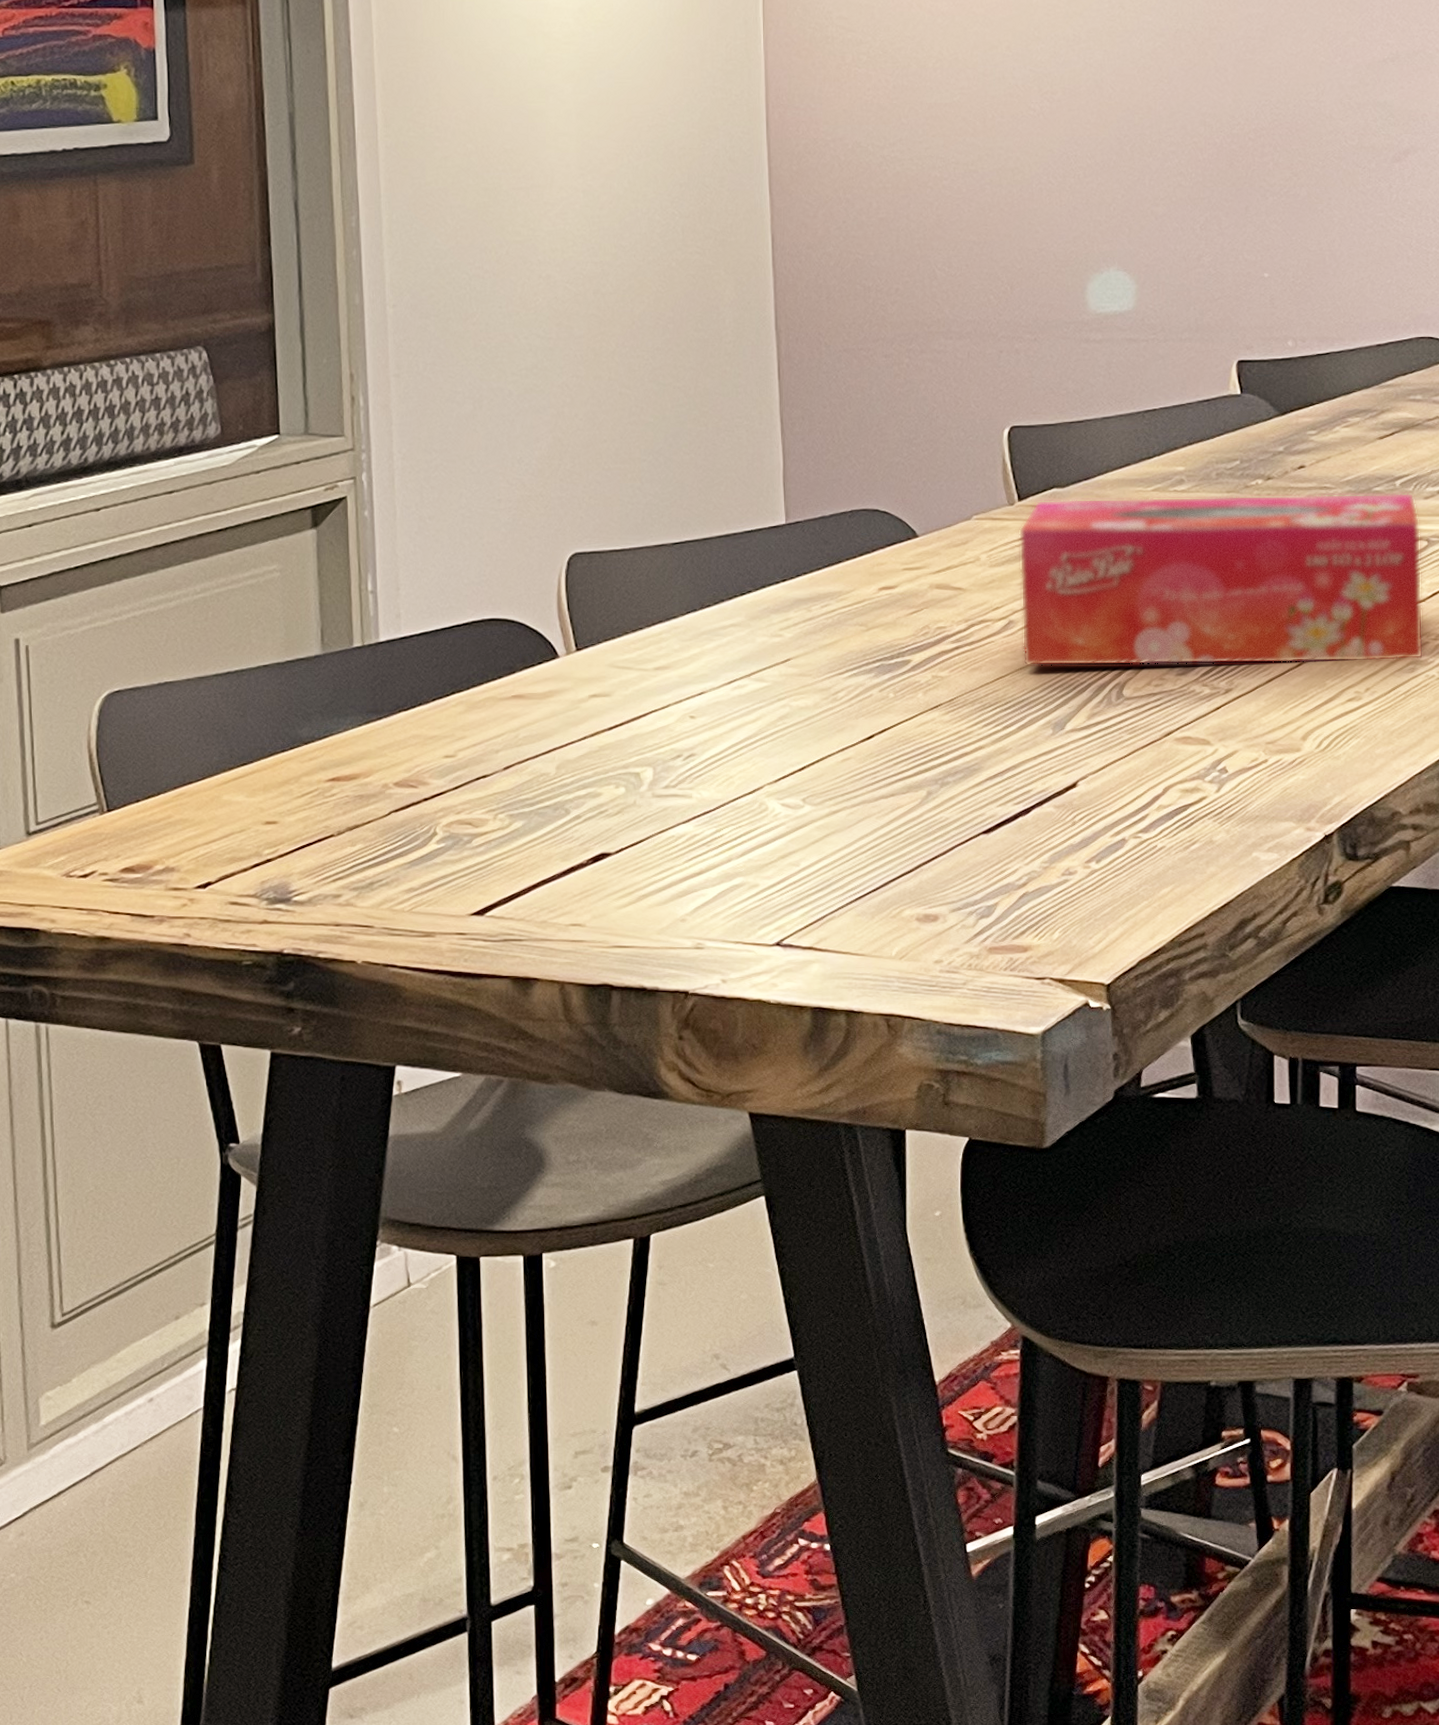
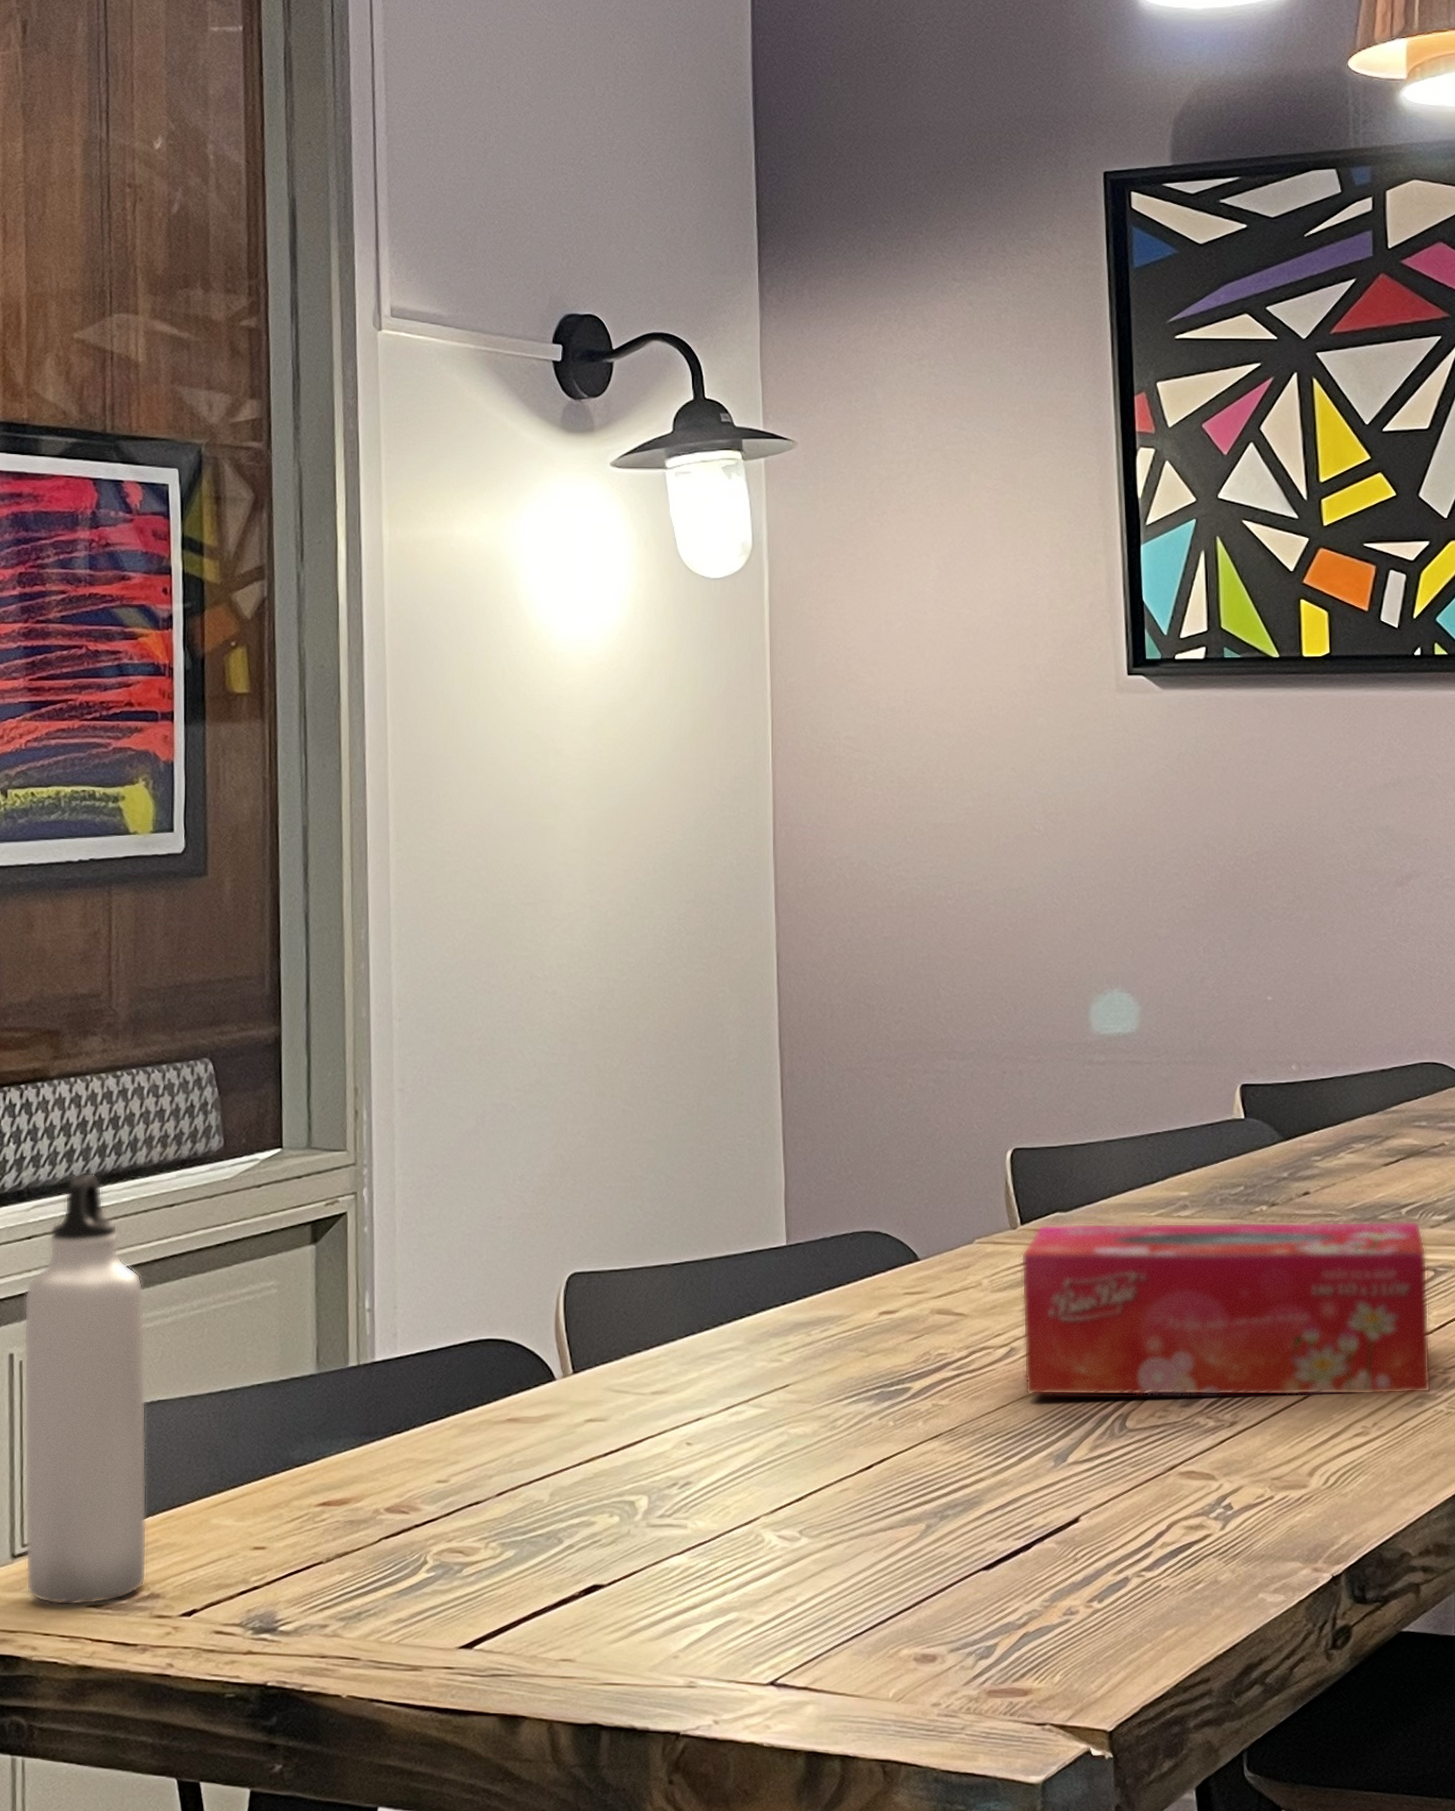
water bottle: none [27,461,161,880] -> present [23,1173,148,1606]

